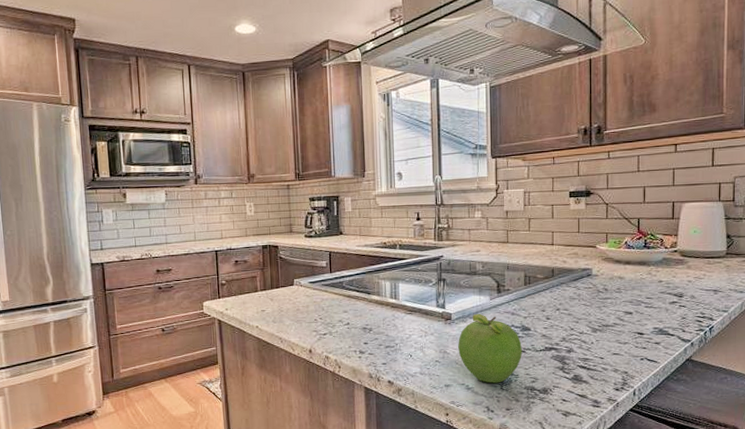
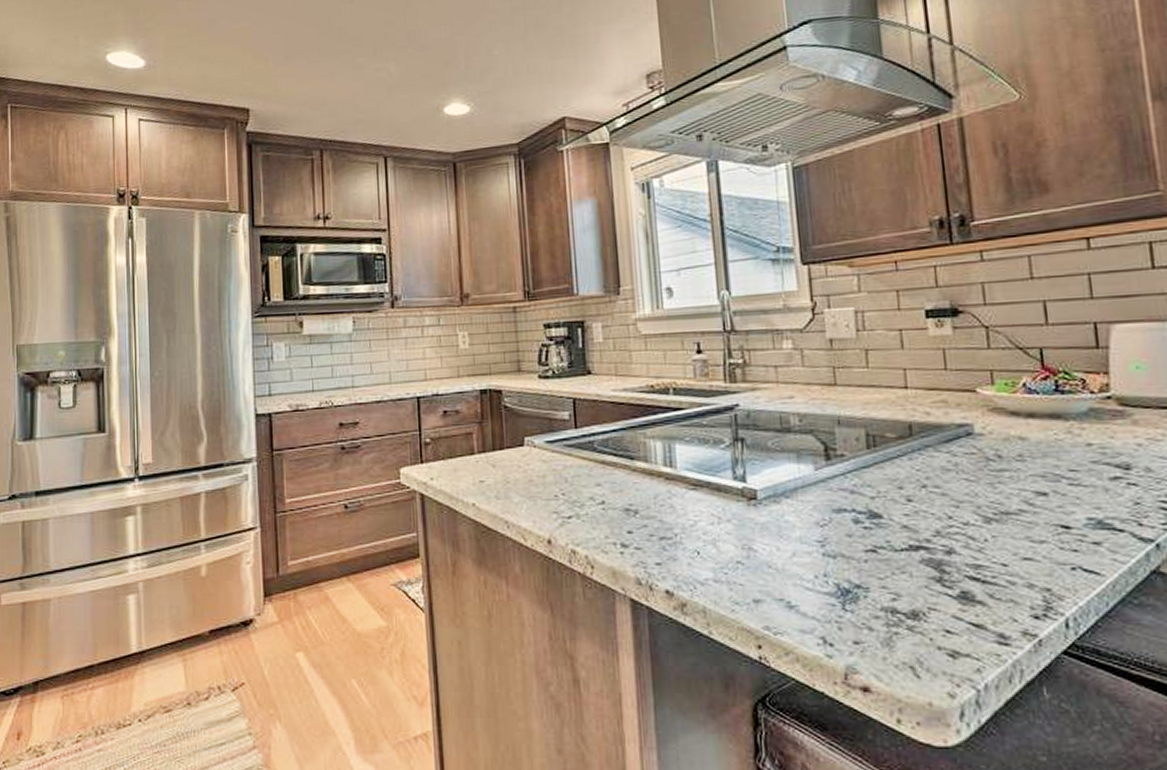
fruit: present [458,314,523,383] -> none [769,491,873,600]

